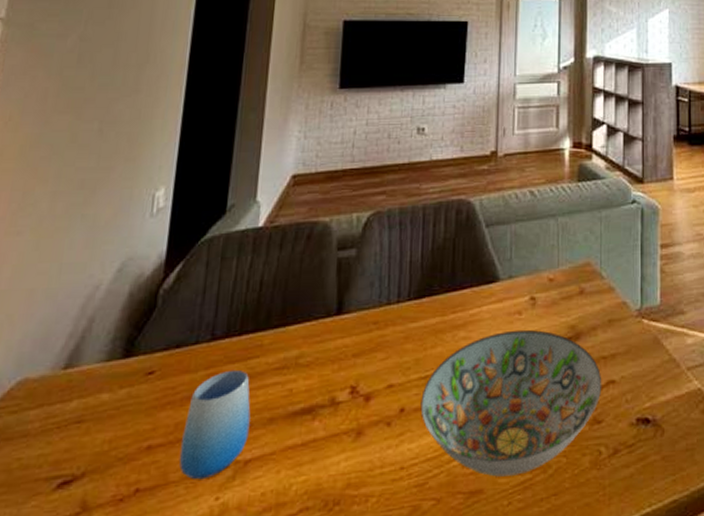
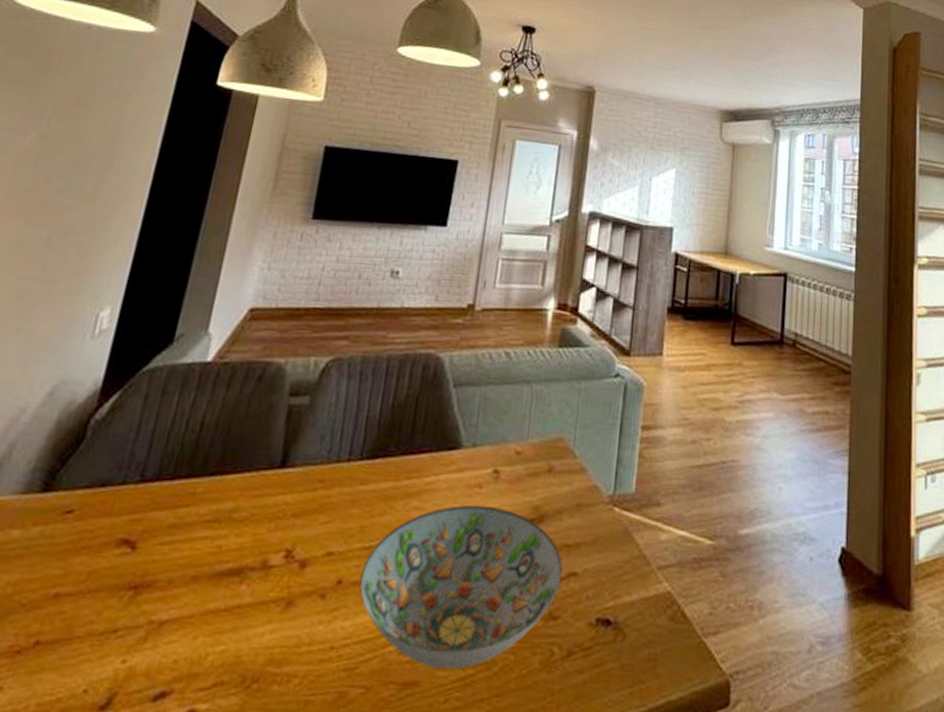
cup: present [179,369,251,480] -> none [87,517,176,638]

